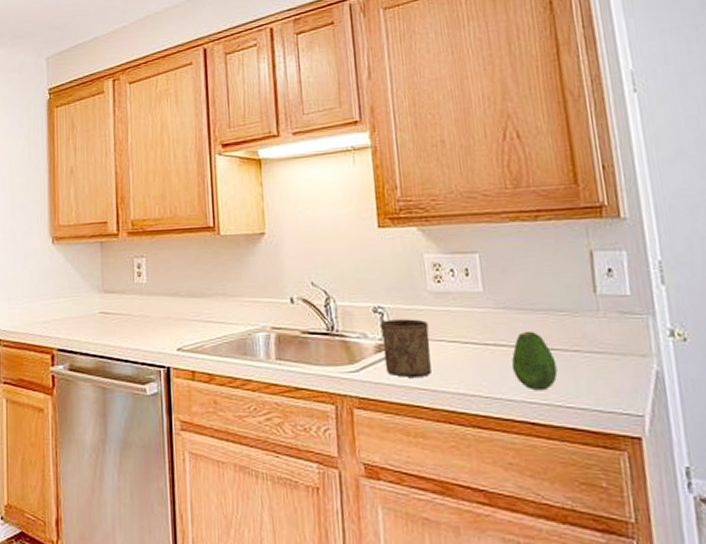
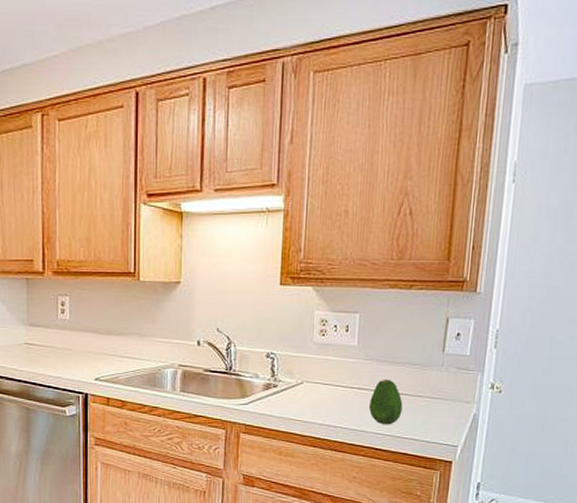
cup: present [381,319,431,377] -> none [270,364,309,411]

